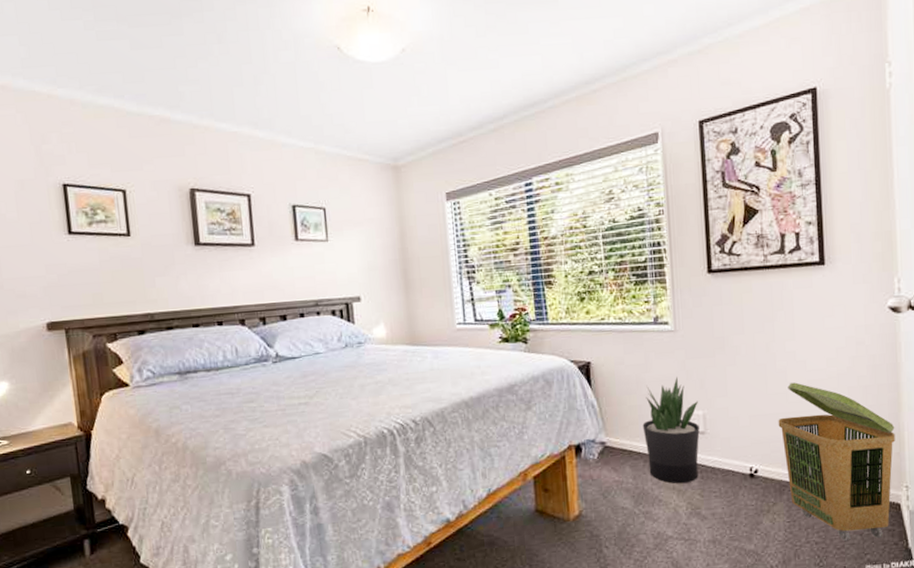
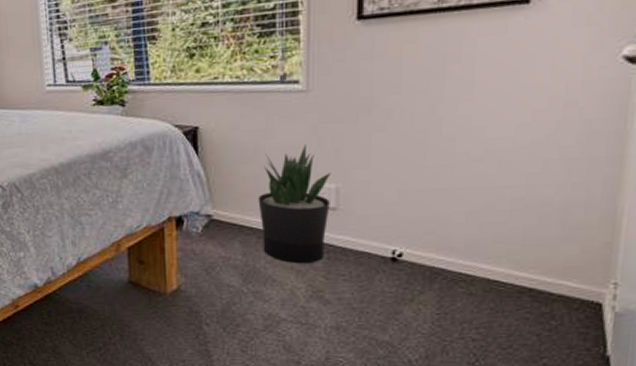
laundry basket: present [778,382,895,541] -> none [436,153,609,340]

